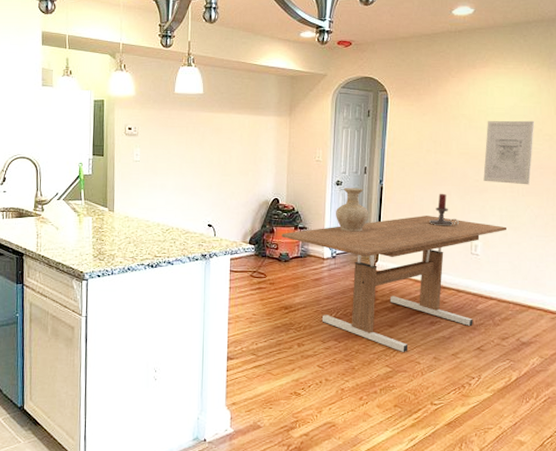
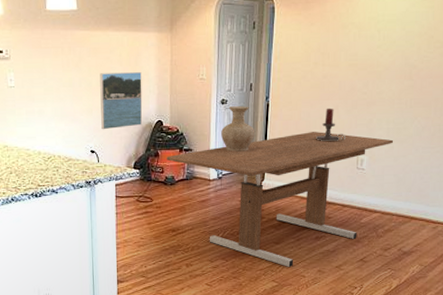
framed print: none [220,152,261,205] -> present [100,72,142,130]
wall art: present [483,120,535,185] -> none [372,27,427,96]

